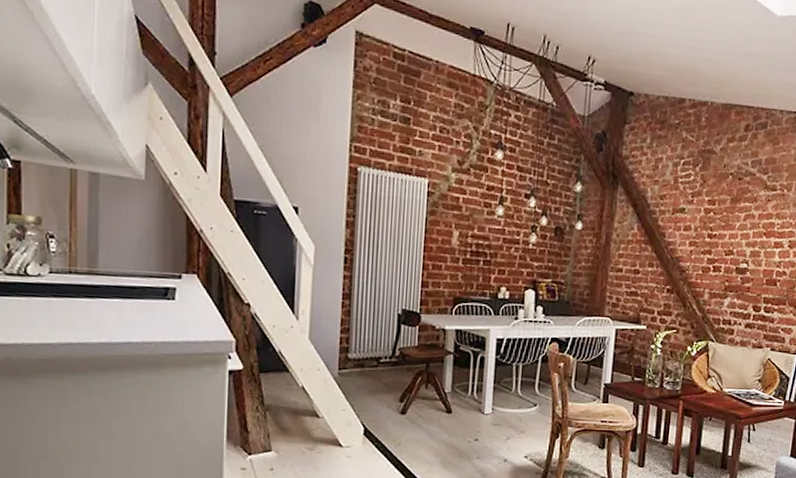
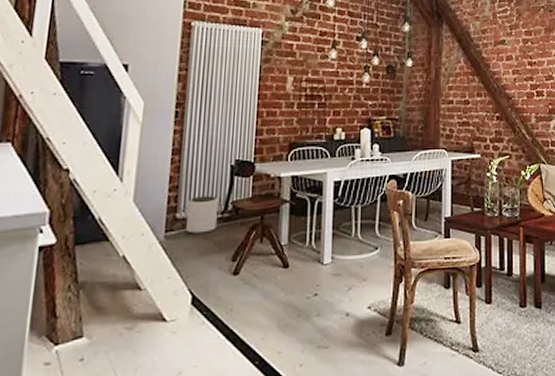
plant pot: none [356,340,388,374] -> present [185,195,219,234]

